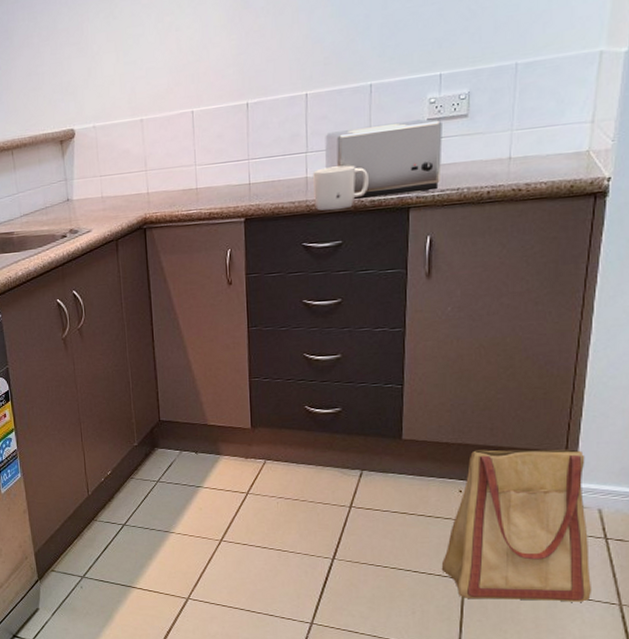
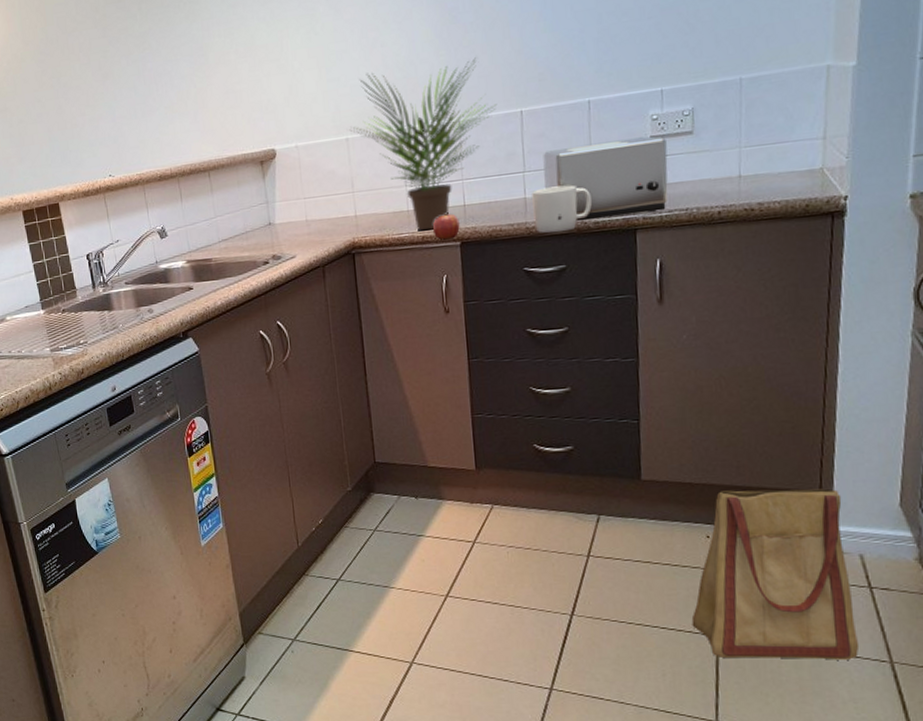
potted plant: none [144,41,284,208] -> present [349,57,498,231]
fruit: none [219,189,245,217] -> present [432,211,460,240]

